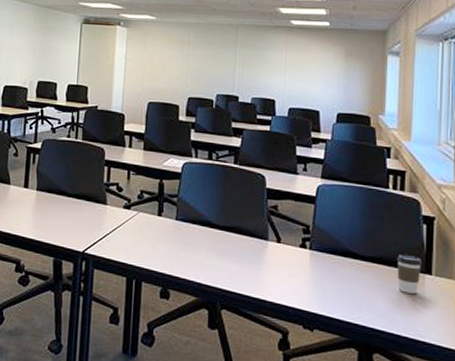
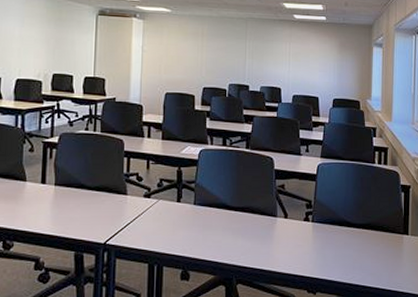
coffee cup: present [397,255,422,294] -> none [382,220,401,252]

